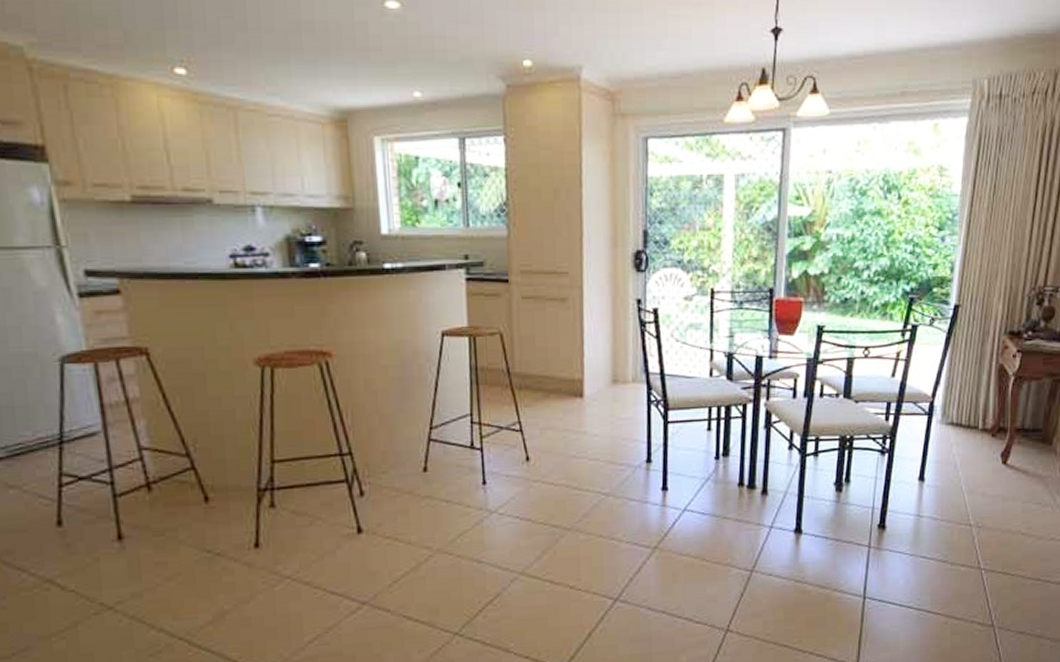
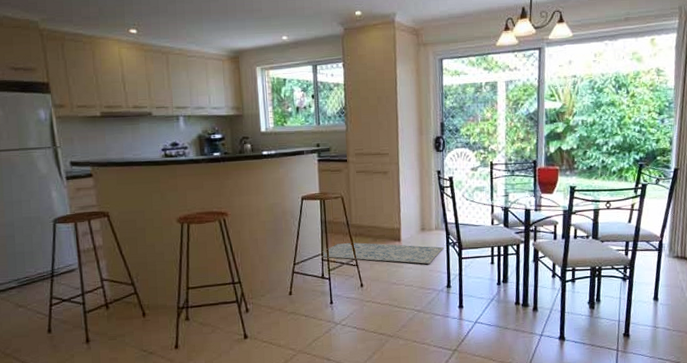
rug: none [471,398,643,430] -> present [322,242,444,264]

